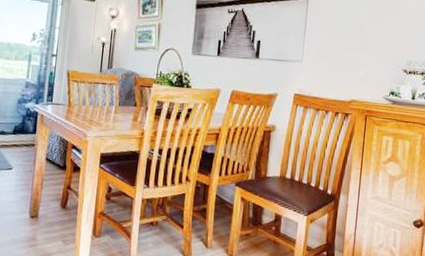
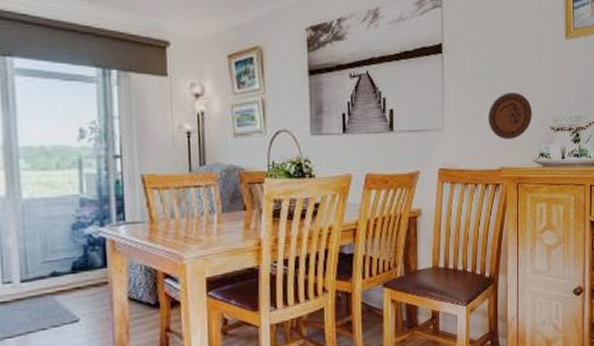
decorative plate: none [343,36,387,77] -> present [488,92,533,139]

